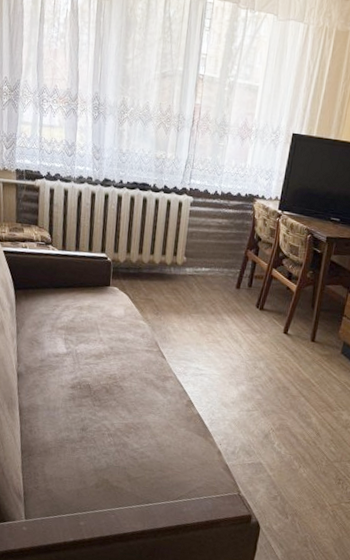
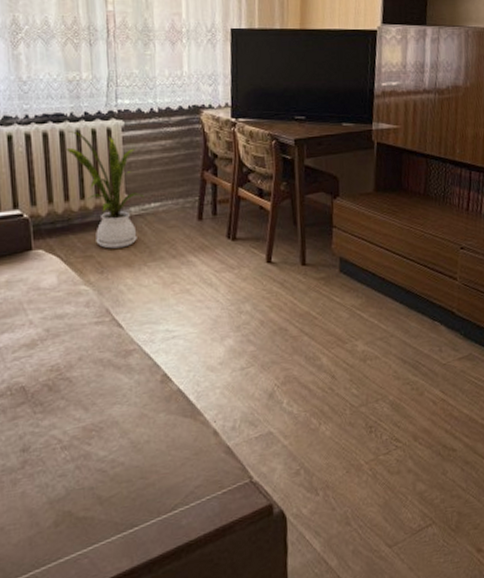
house plant: none [146,199,199,298] -> present [66,131,144,249]

